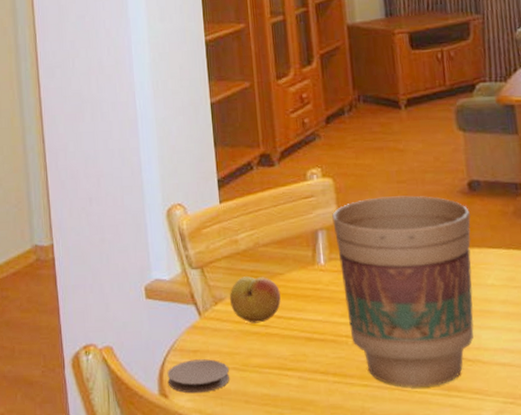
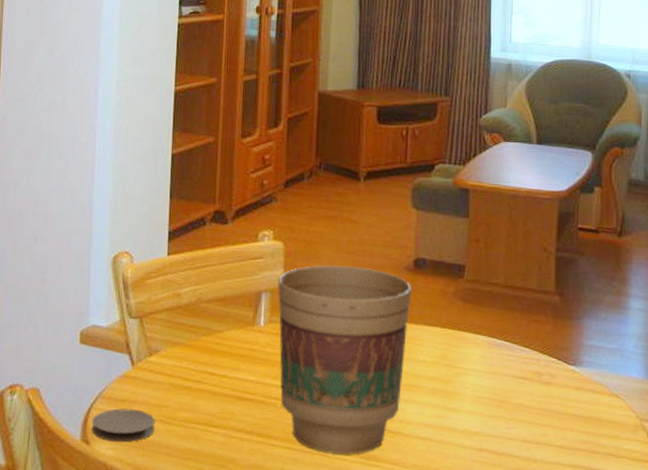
fruit: present [229,276,281,323] -> none [164,331,216,378]

